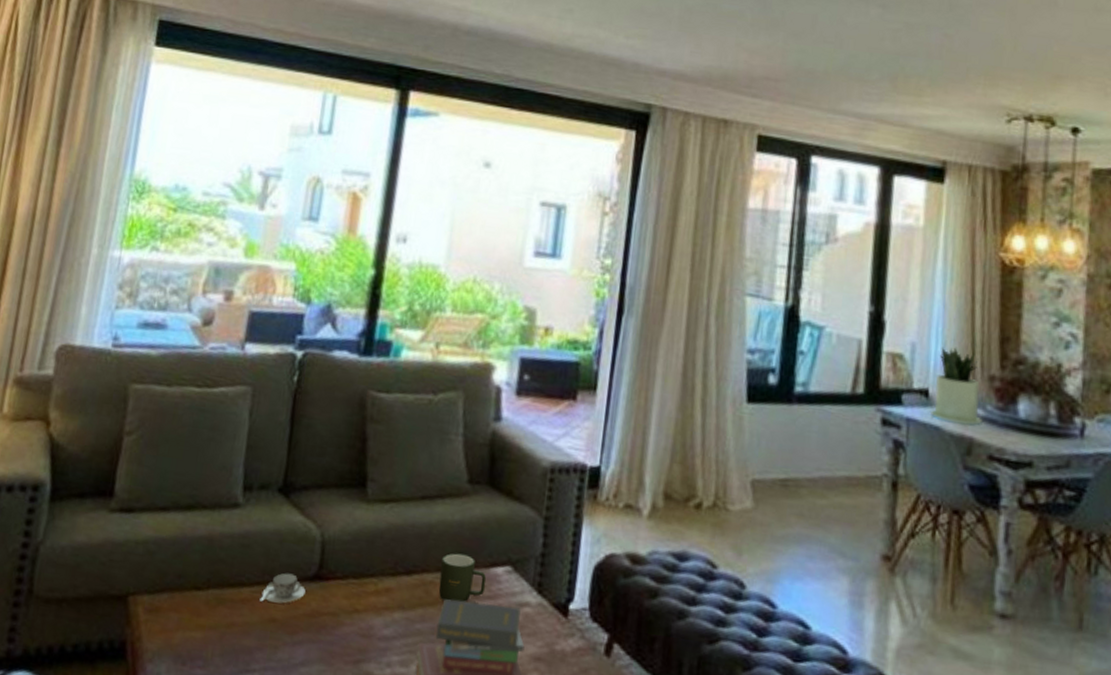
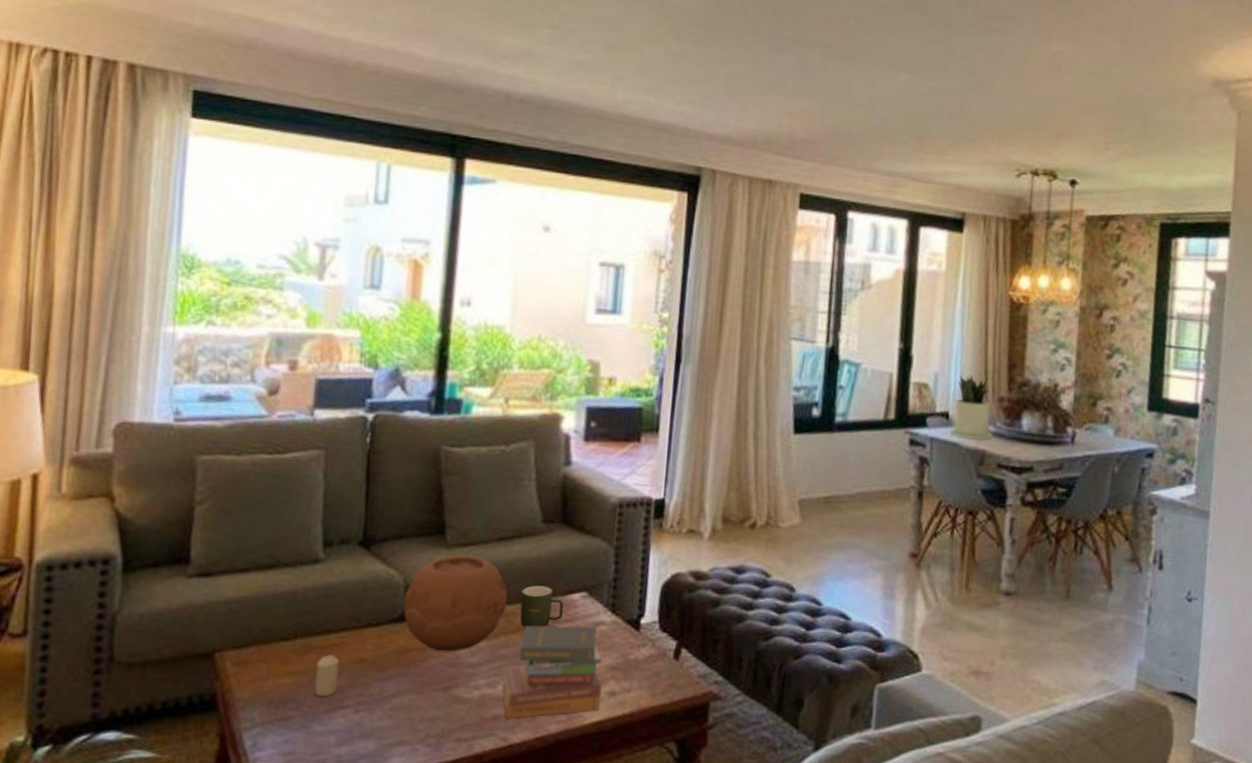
candle: none [222,610,250,657] -> present [315,654,340,697]
teacup: present [259,573,306,603] -> none [348,617,392,645]
decorative bowl: none [318,511,427,621] -> present [402,555,508,652]

